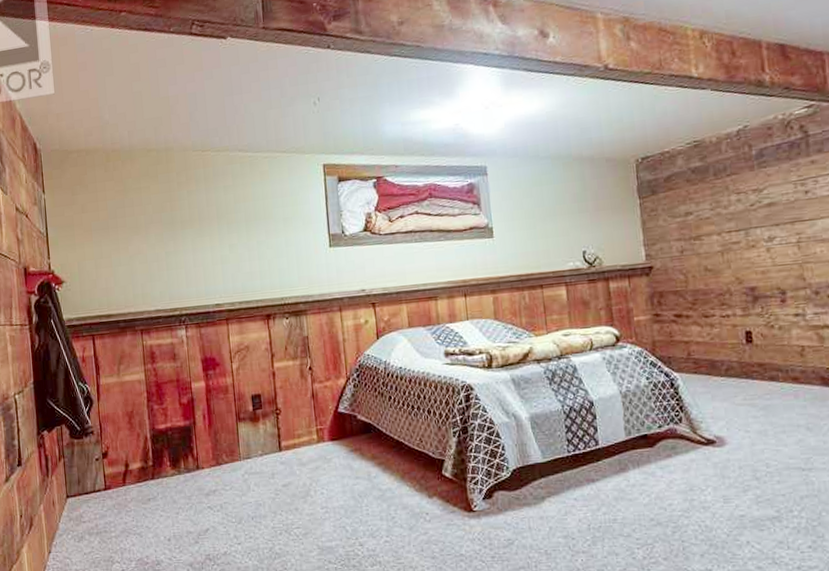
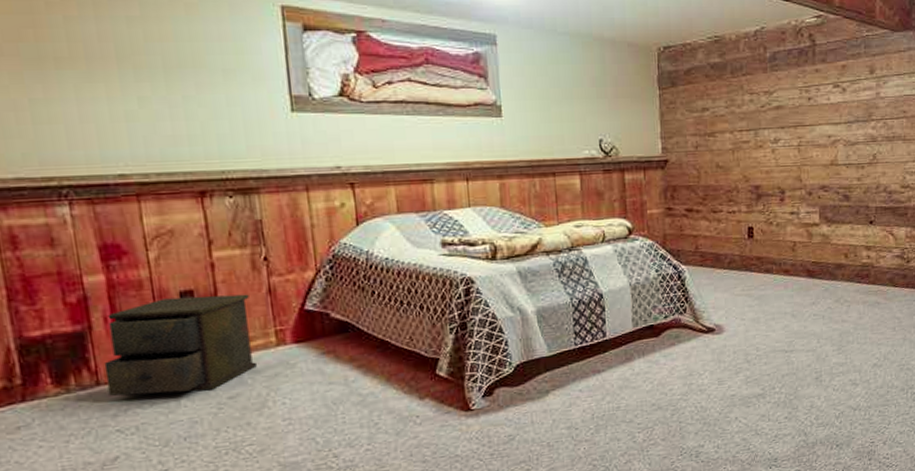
nightstand: none [202,398,303,479] -> present [104,294,257,396]

